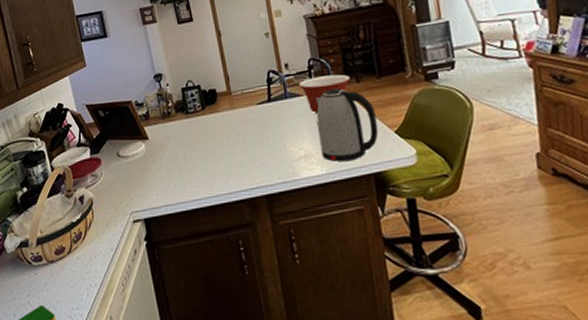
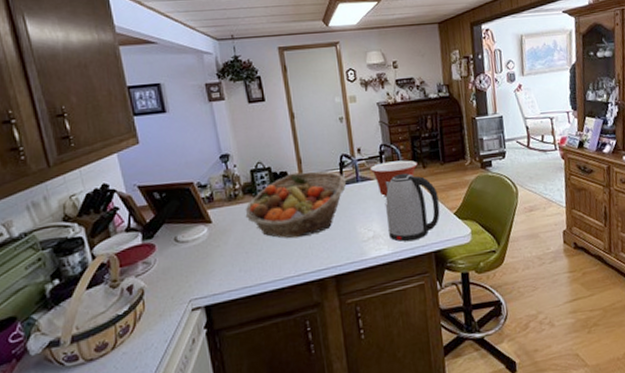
fruit basket: none [177,88,275,156] -> present [245,171,347,239]

